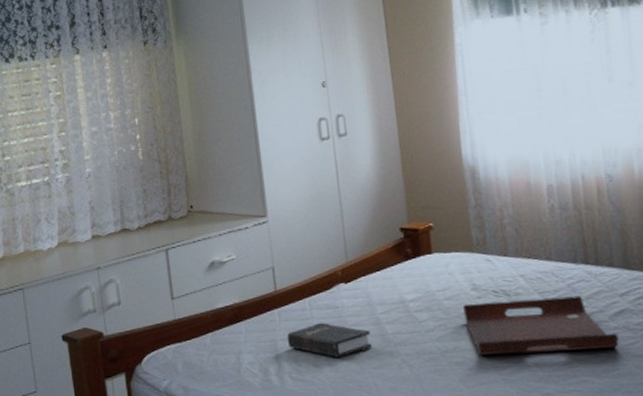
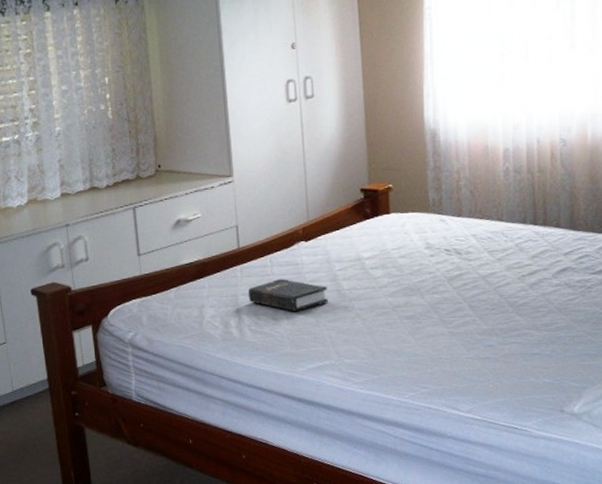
serving tray: present [463,296,619,356] -> none [416,254,560,310]

